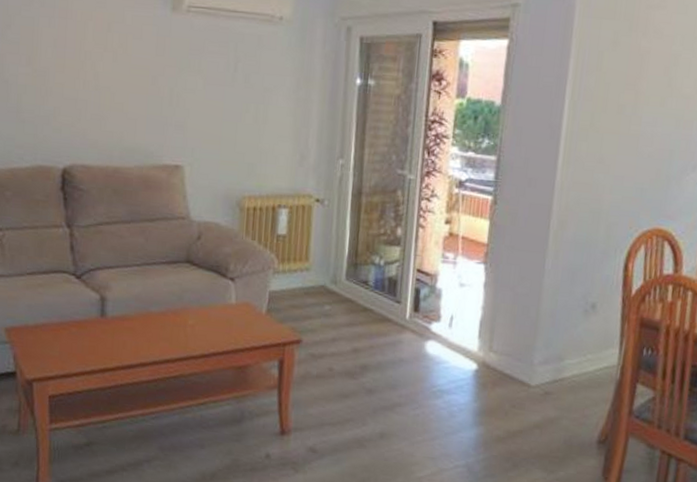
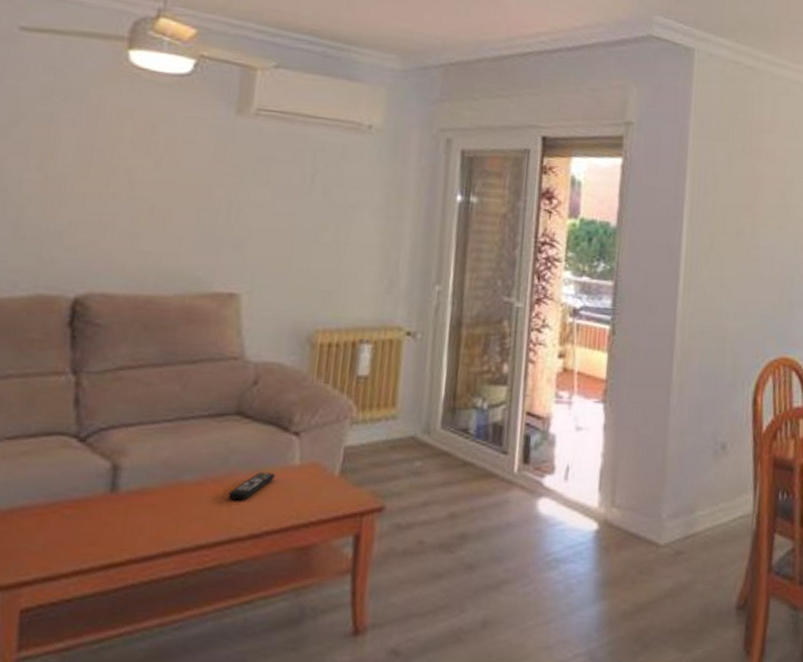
remote control: none [184,308,218,329] -> present [228,472,276,501]

